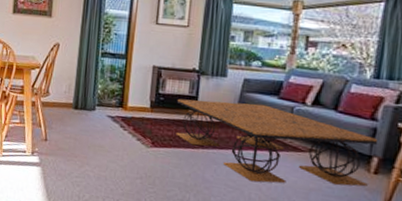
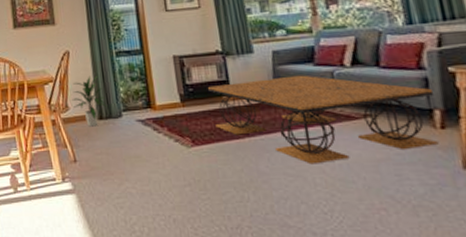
indoor plant: none [53,69,84,114] -> present [72,75,107,127]

